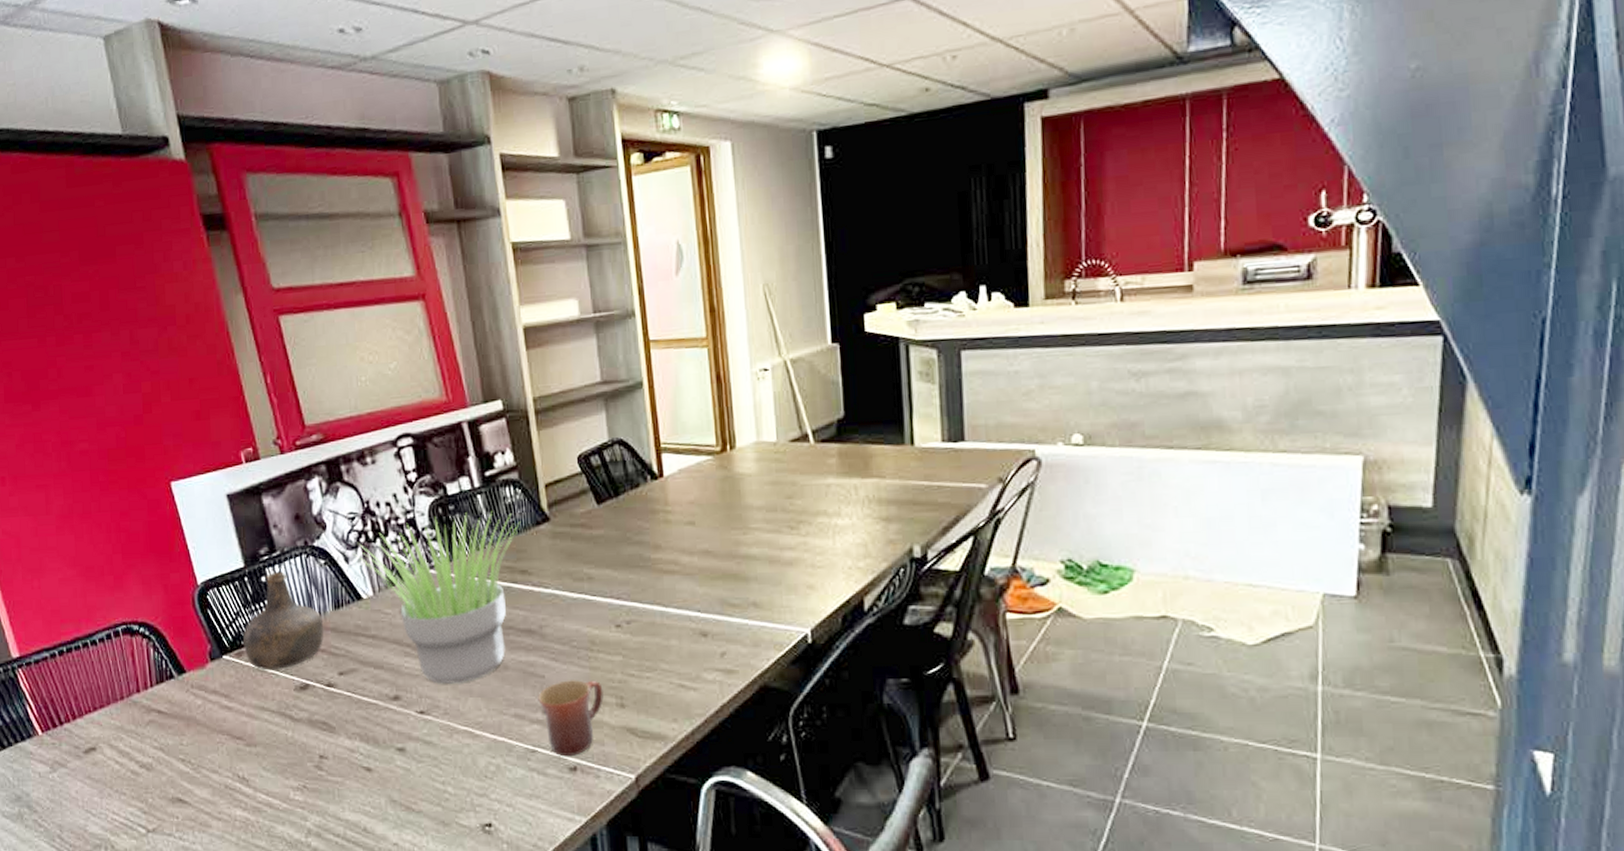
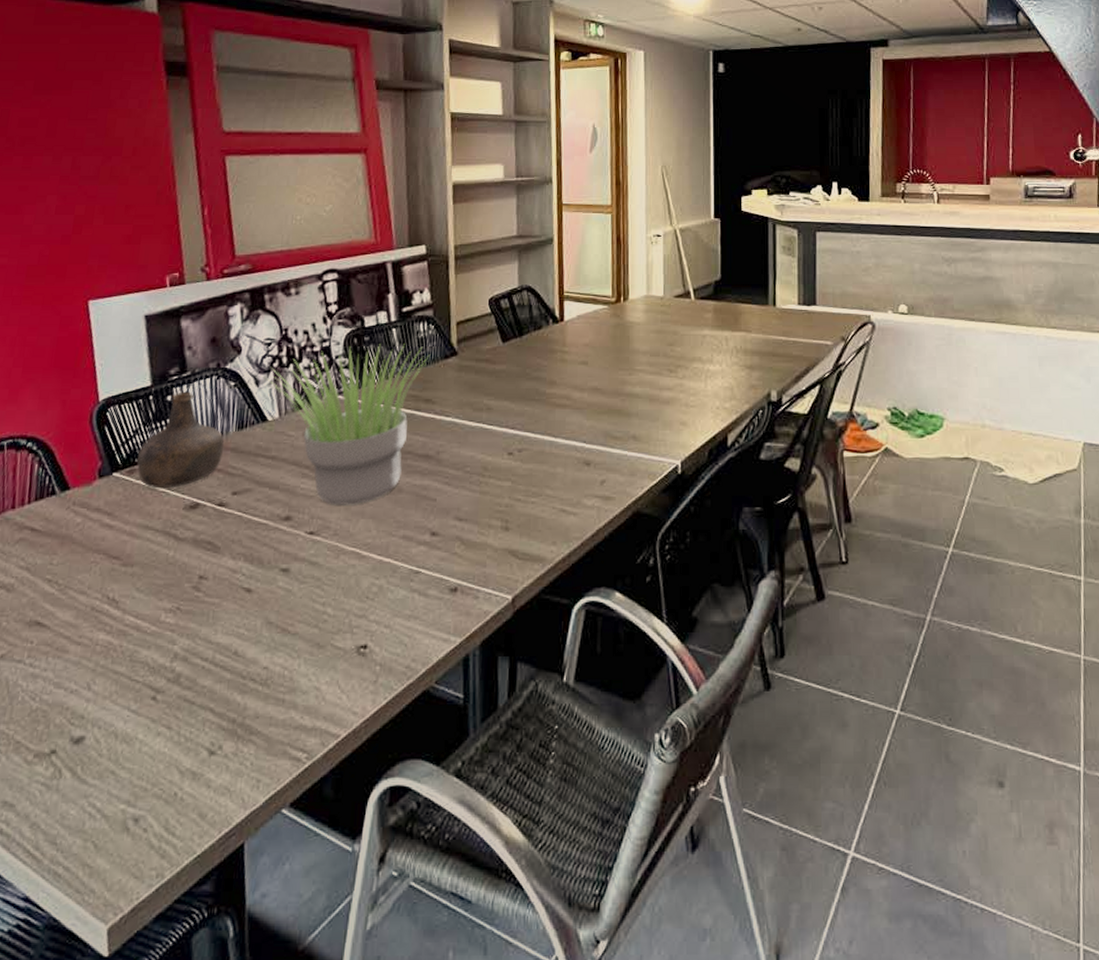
mug: present [538,680,604,757] -> none [427,504,490,578]

